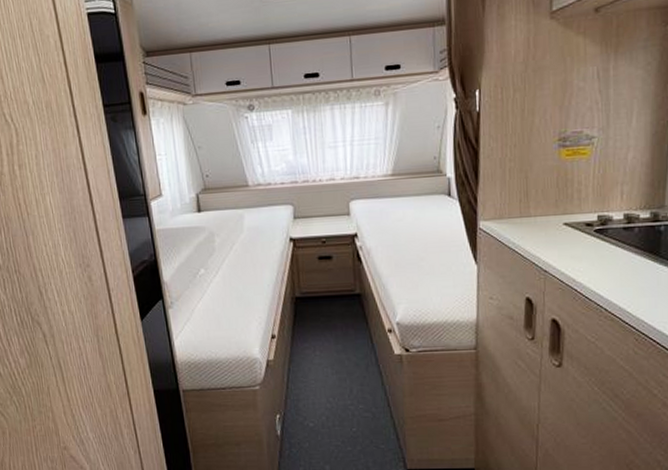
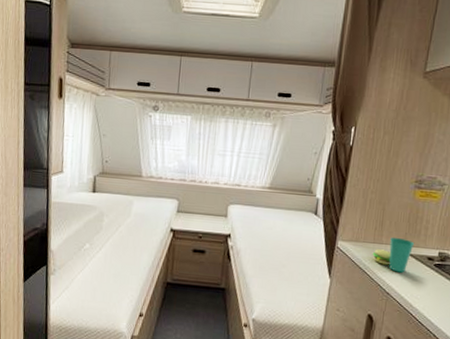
cup: none [521,207,568,246] -> present [372,238,415,273]

